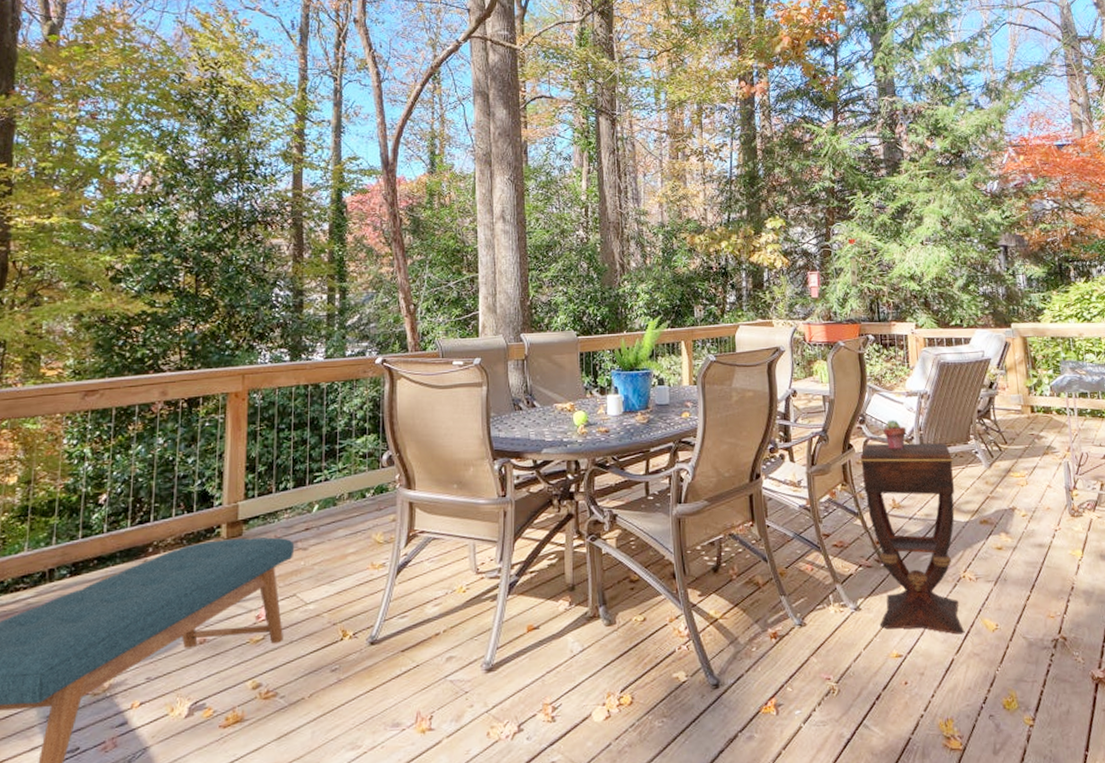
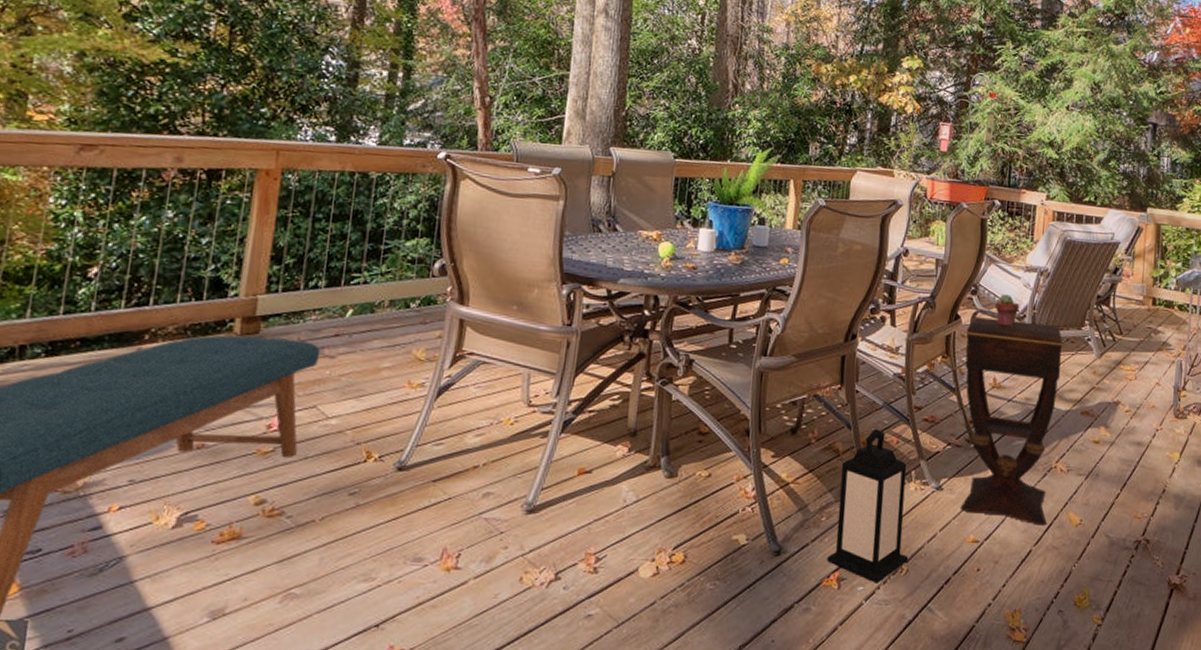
lantern: none [762,559,839,706] -> present [827,428,909,584]

